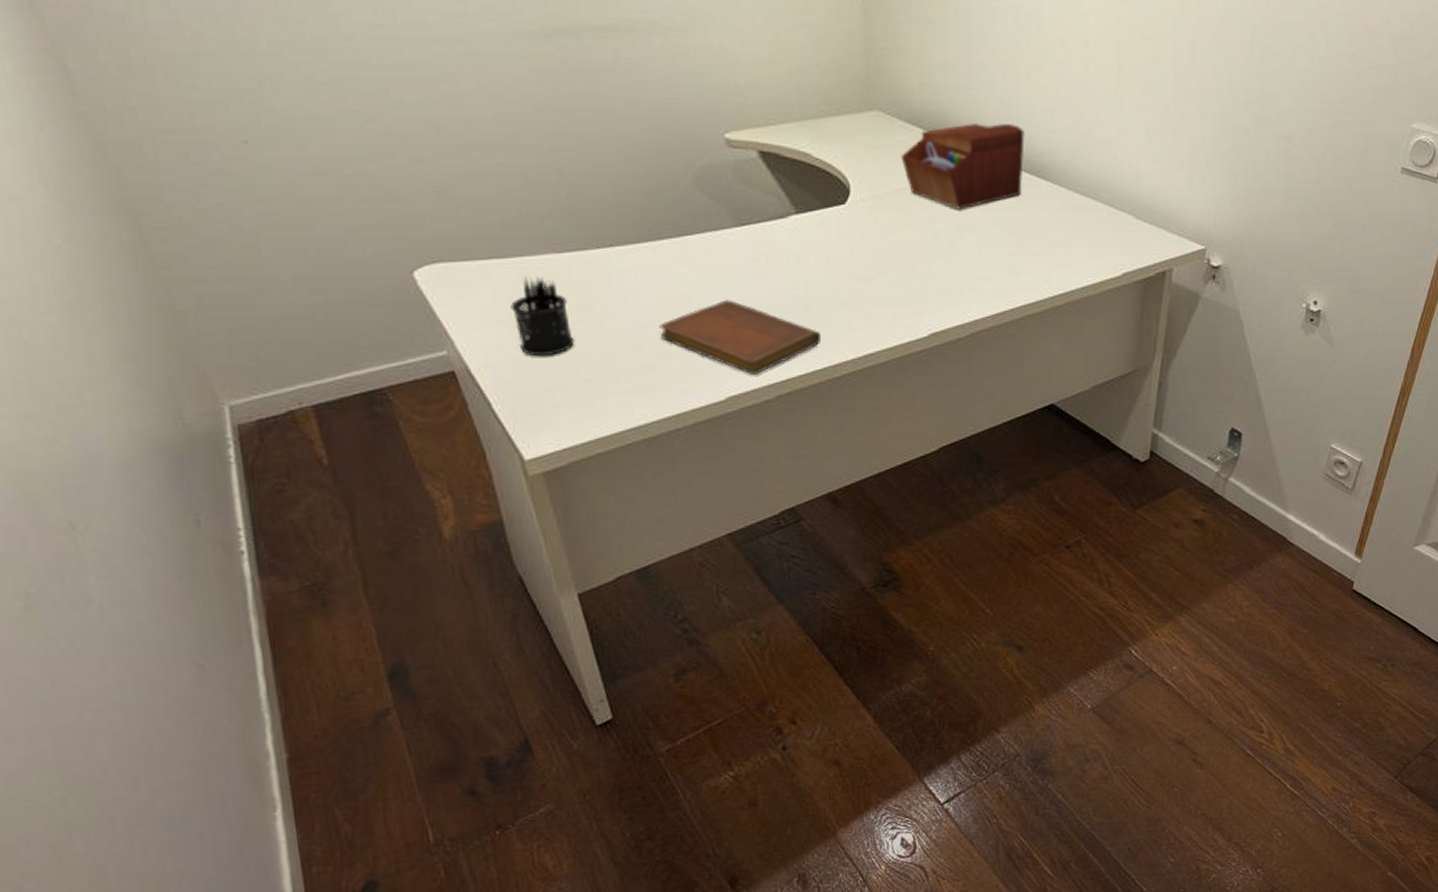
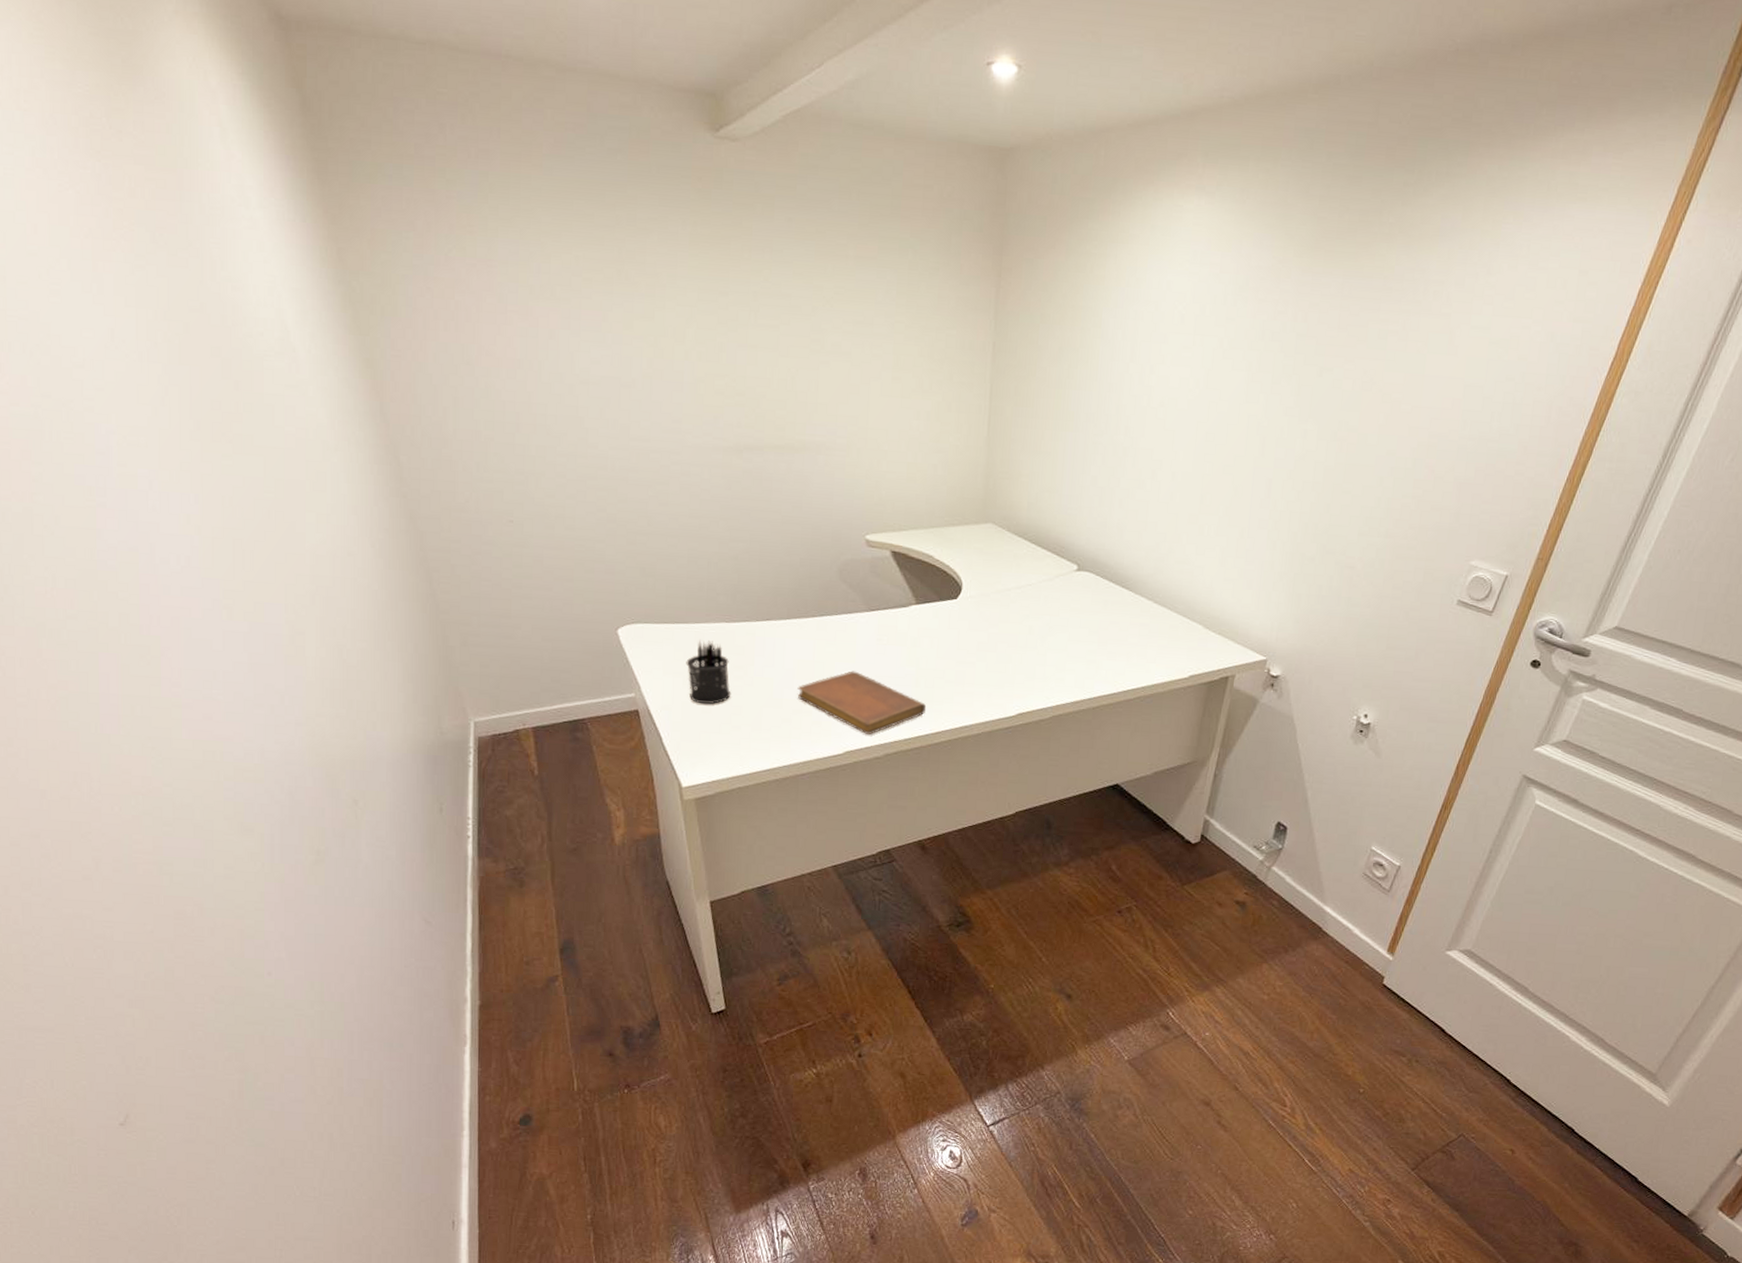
sewing box: present [900,123,1025,209] -> none [1006,538,1114,610]

